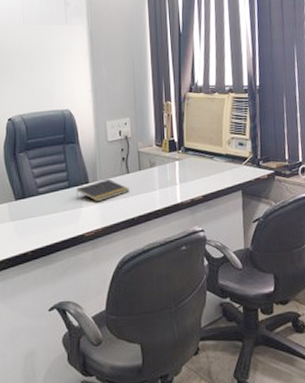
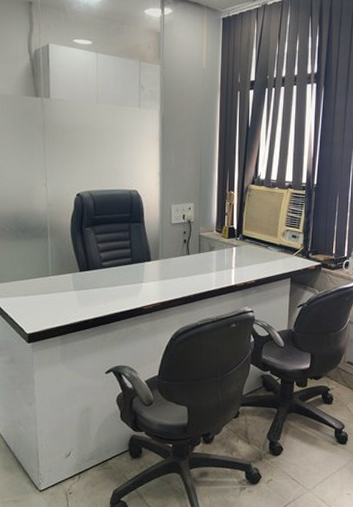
notepad: present [76,178,130,202] -> none [138,258,189,279]

